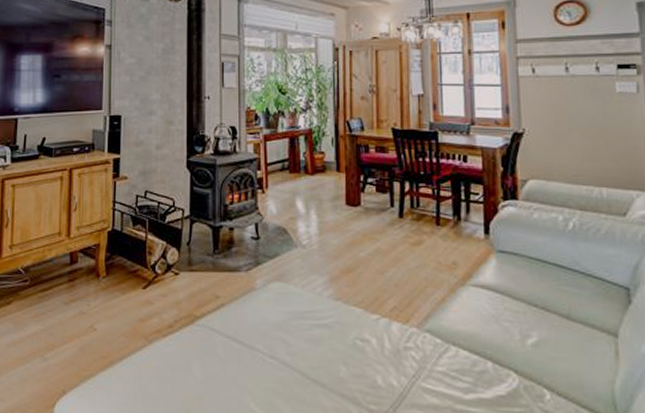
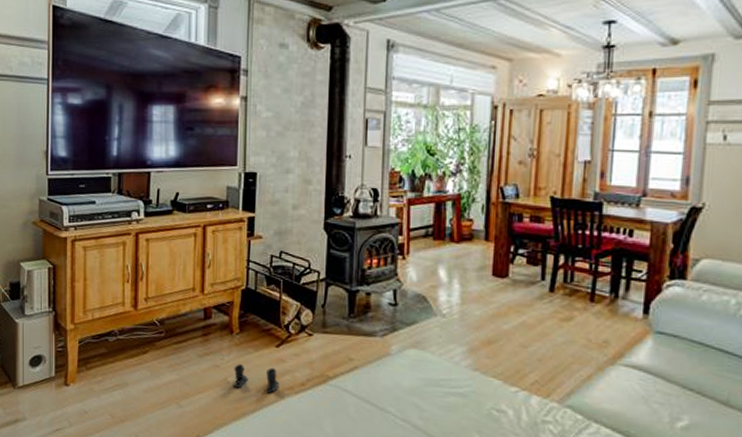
boots: none [99,309,147,339] -> present [232,364,279,394]

